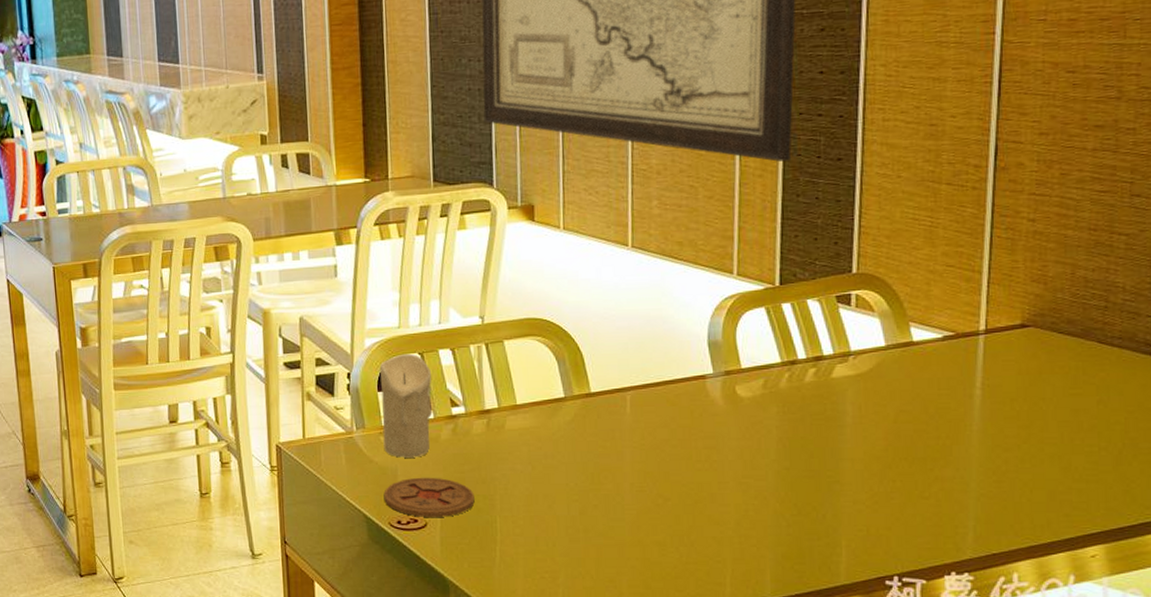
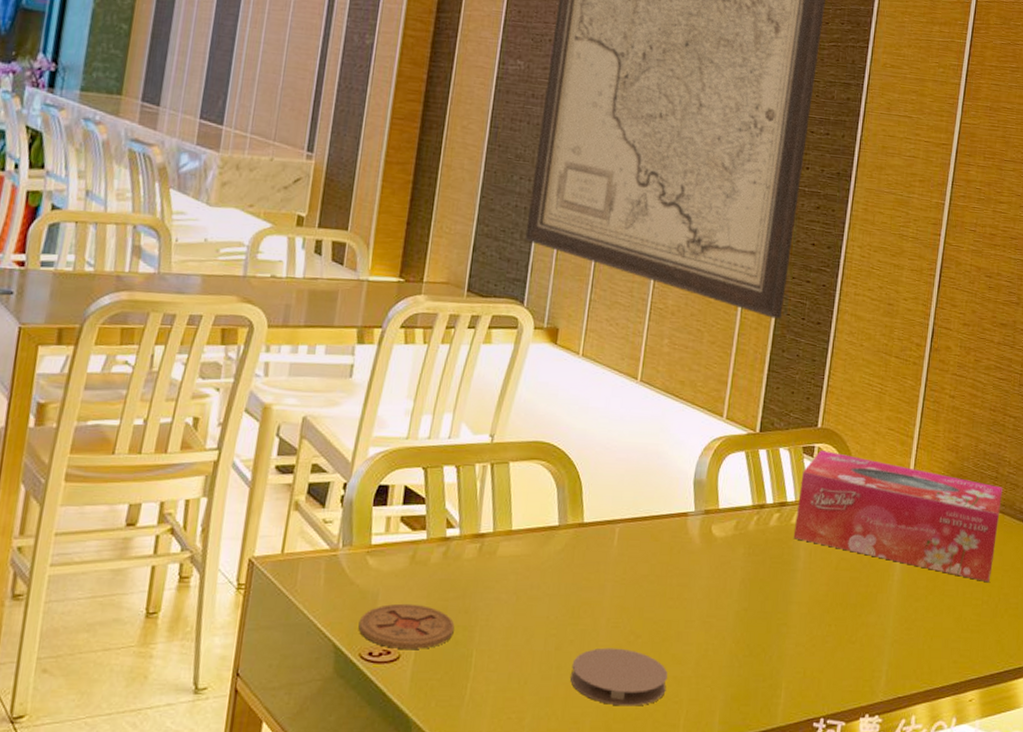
candle: present [379,353,433,458] -> none [368,467,432,581]
coaster: none [599,511,706,566] -> present [570,647,668,706]
tissue box: none [836,297,1118,427] -> present [793,450,1003,583]

